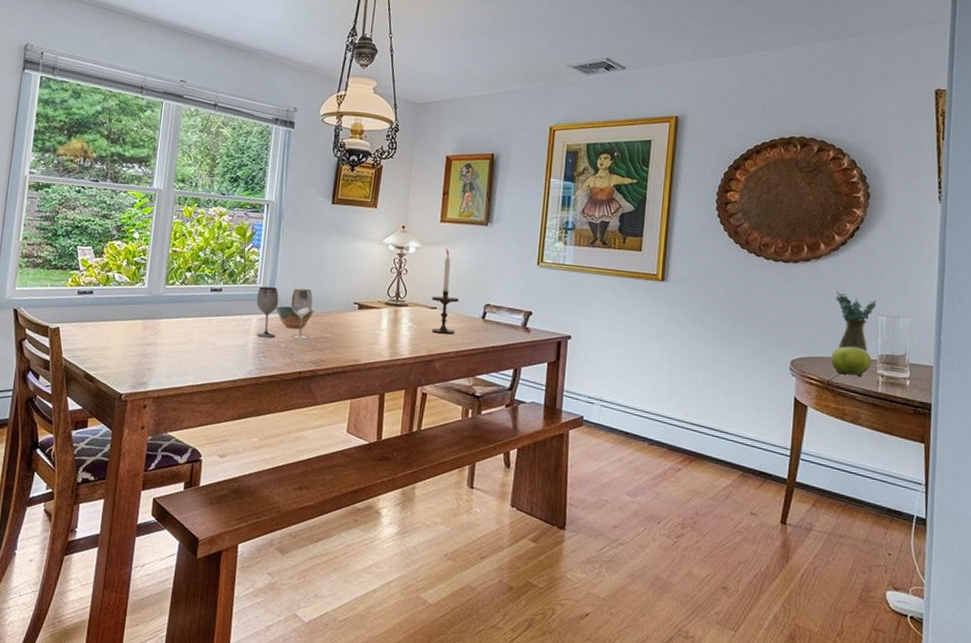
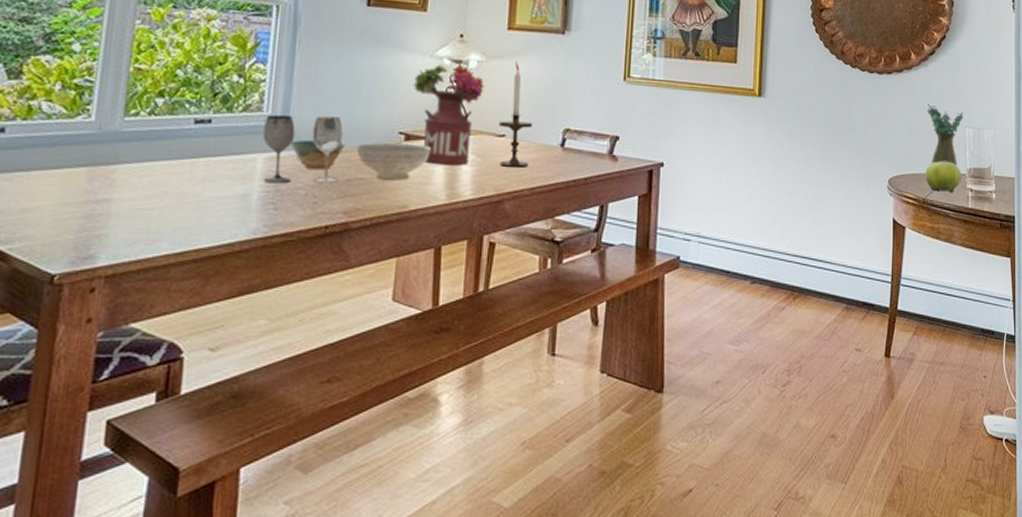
decorative bowl: none [322,310,379,340] -> present [356,143,432,181]
flower arrangement: none [365,250,421,331] -> present [413,64,485,166]

